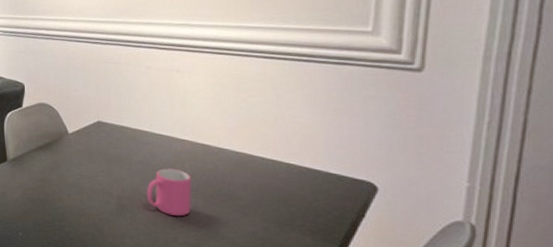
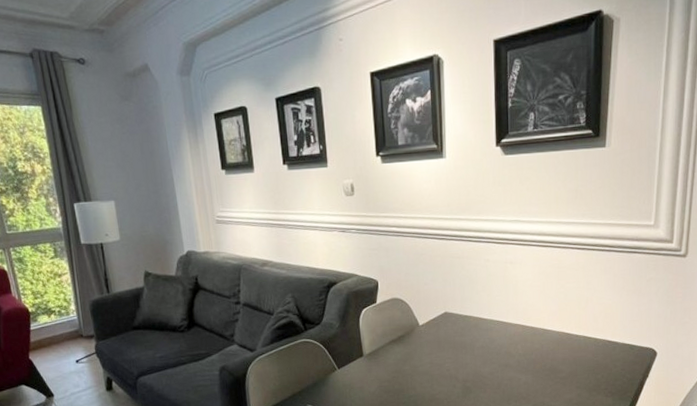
mug: present [146,168,191,217] -> none [487,350,523,393]

